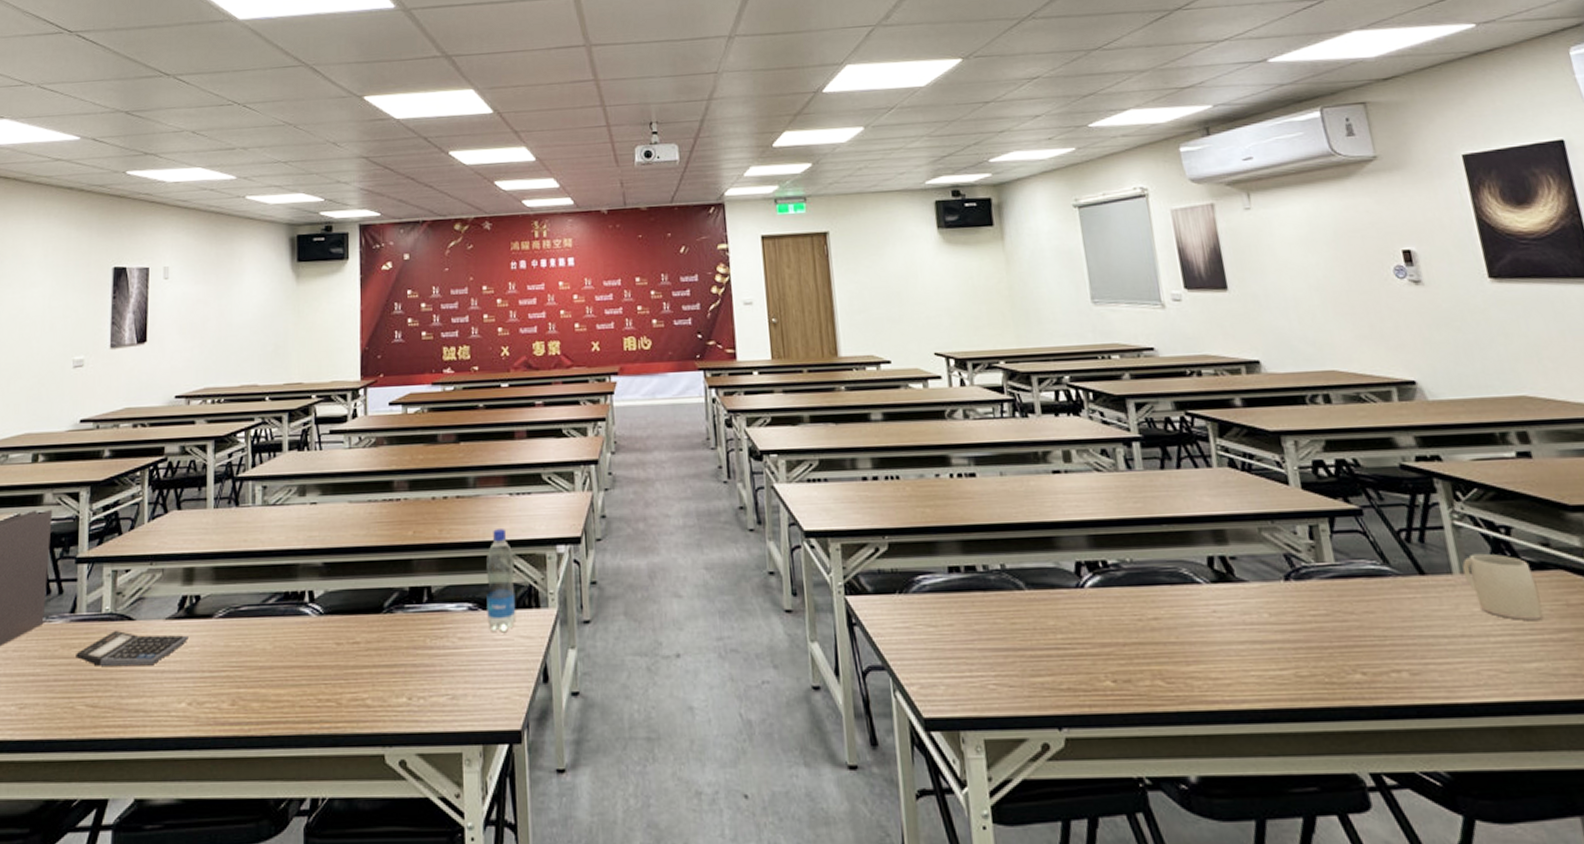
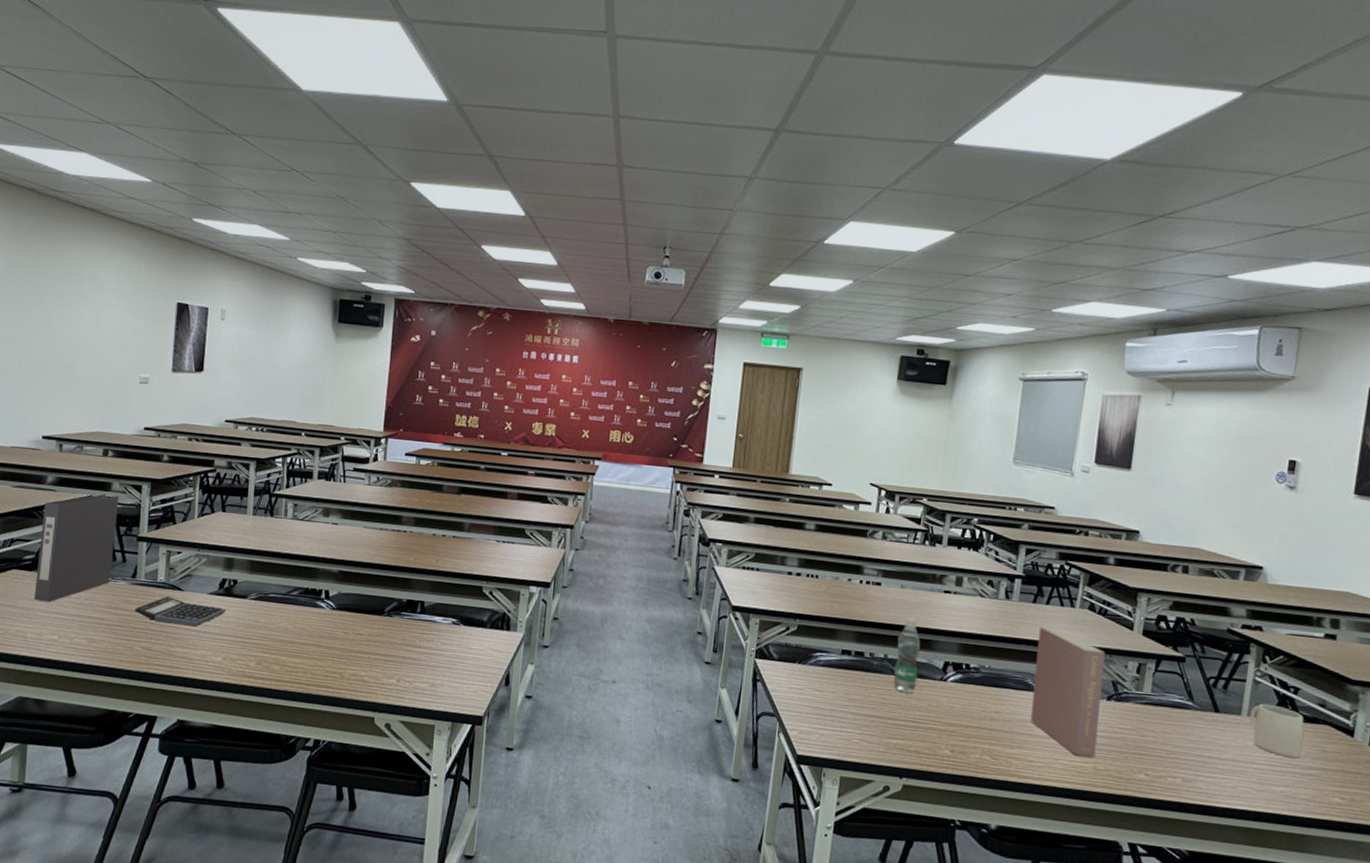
bottle: present [485,529,516,633] -> none [466,566,494,645]
bottle: none [1011,510,1050,611] -> present [893,616,921,693]
book: none [1176,497,1293,661] -> present [1030,627,1106,758]

